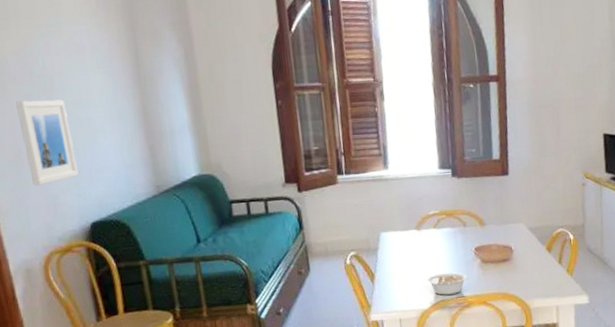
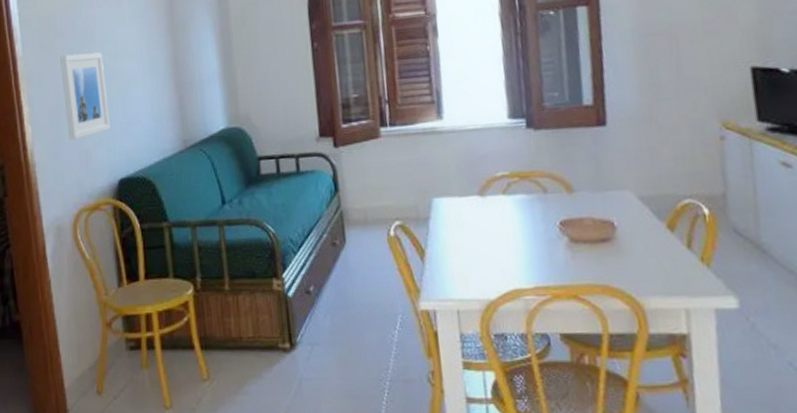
legume: present [426,272,469,295] -> none [493,253,552,283]

